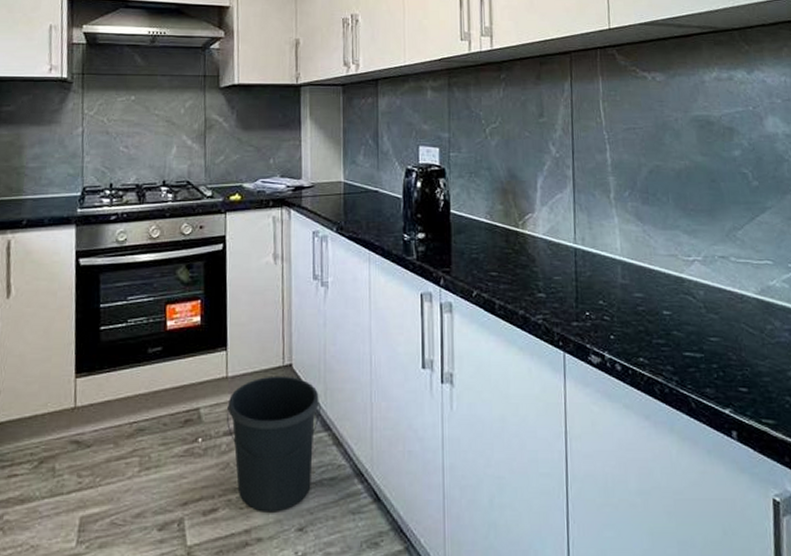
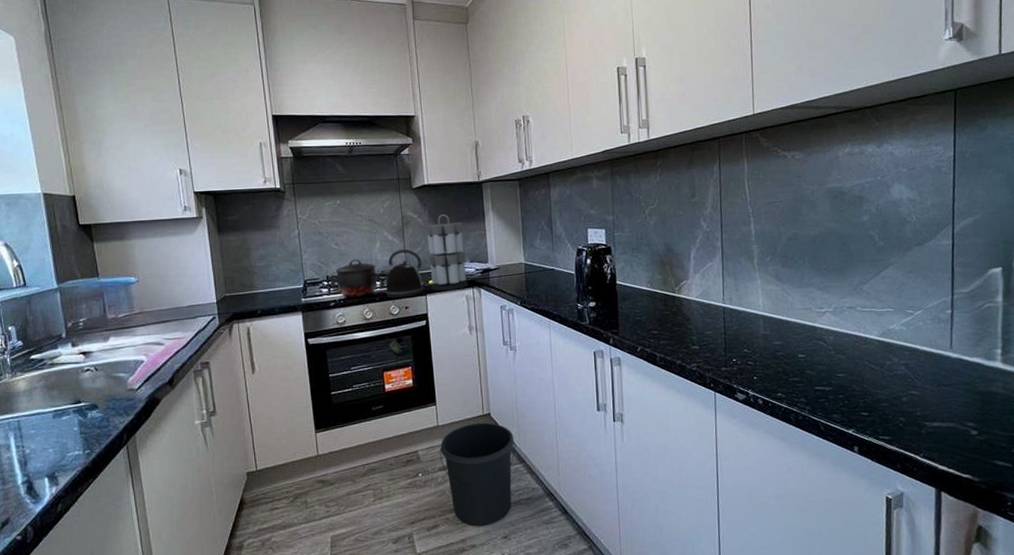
cooking pot: none [111,165,179,213] -> present [328,259,385,299]
kettle: none [175,157,227,215] -> present [381,249,427,298]
spice rack: none [232,120,277,210] -> present [426,214,469,291]

